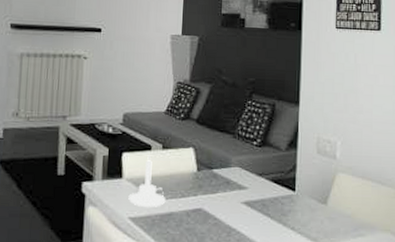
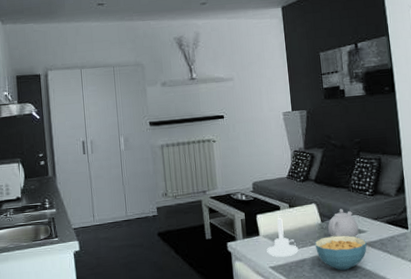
cereal bowl: none [185,189,246,232] -> present [314,235,367,271]
teapot: none [204,158,239,194] -> present [328,209,359,238]

